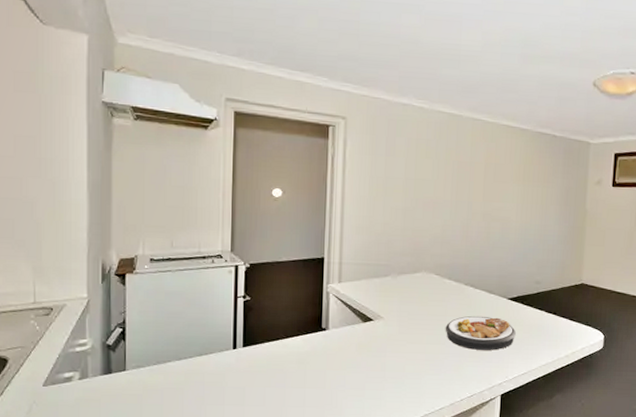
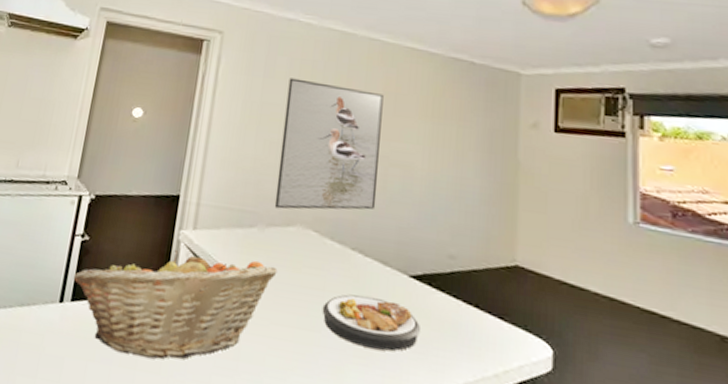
fruit basket: none [242,299,409,378] -> present [73,249,278,360]
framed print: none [403,155,486,261] -> present [274,78,384,210]

